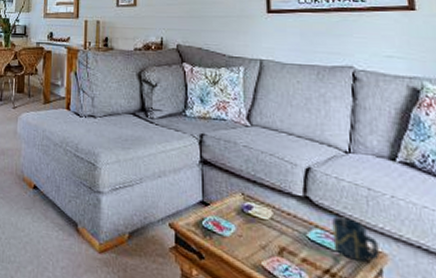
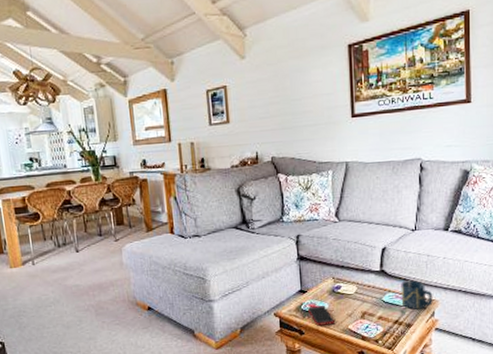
cell phone: none [209,225,245,255] -> present [307,306,336,326]

